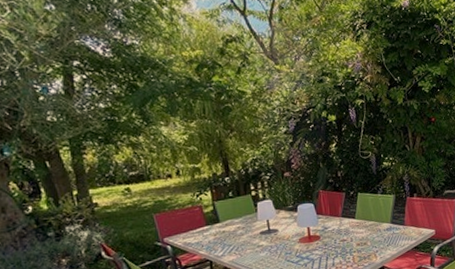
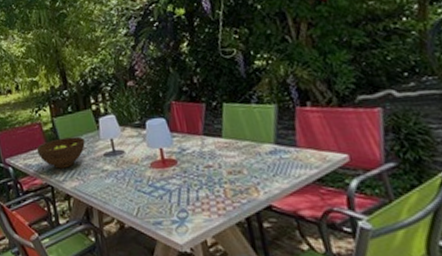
fruit bowl: none [196,218,244,246] -> present [36,136,85,169]

